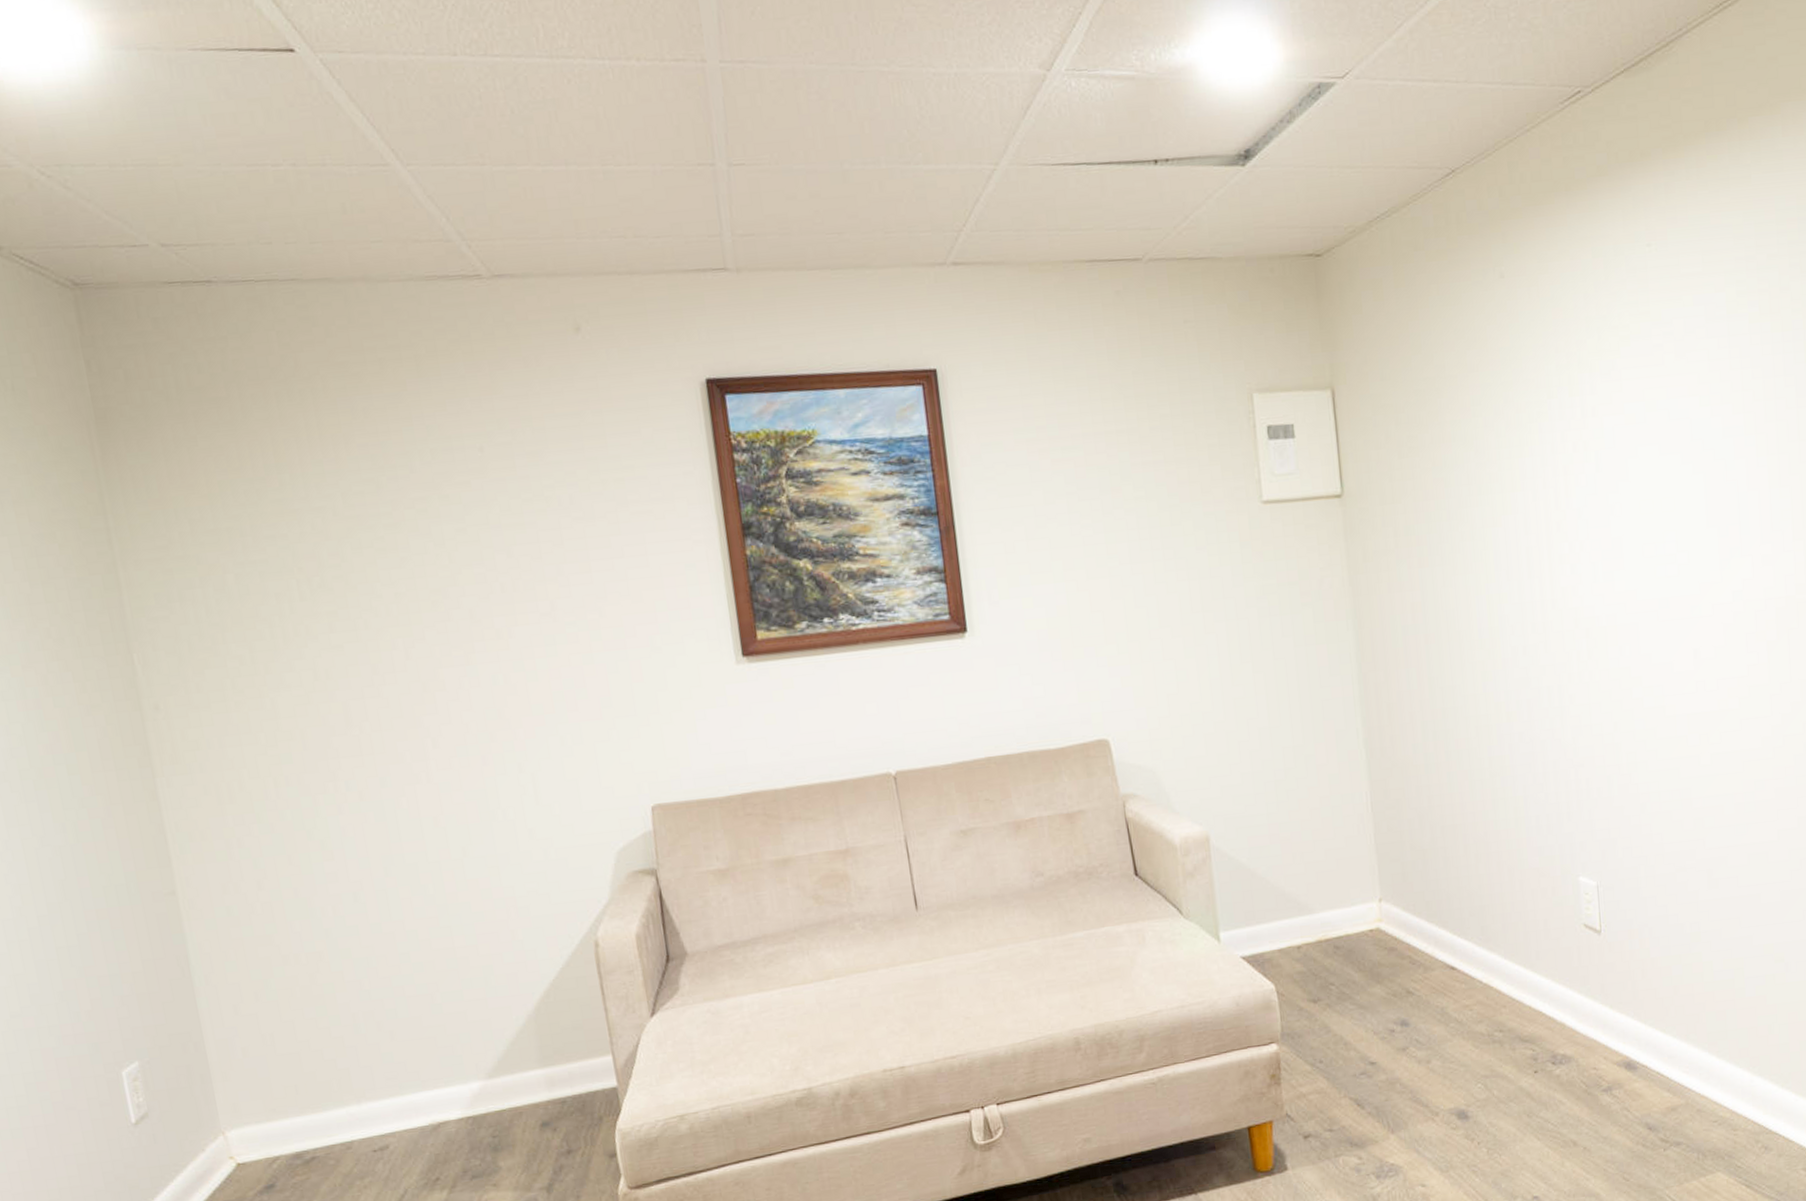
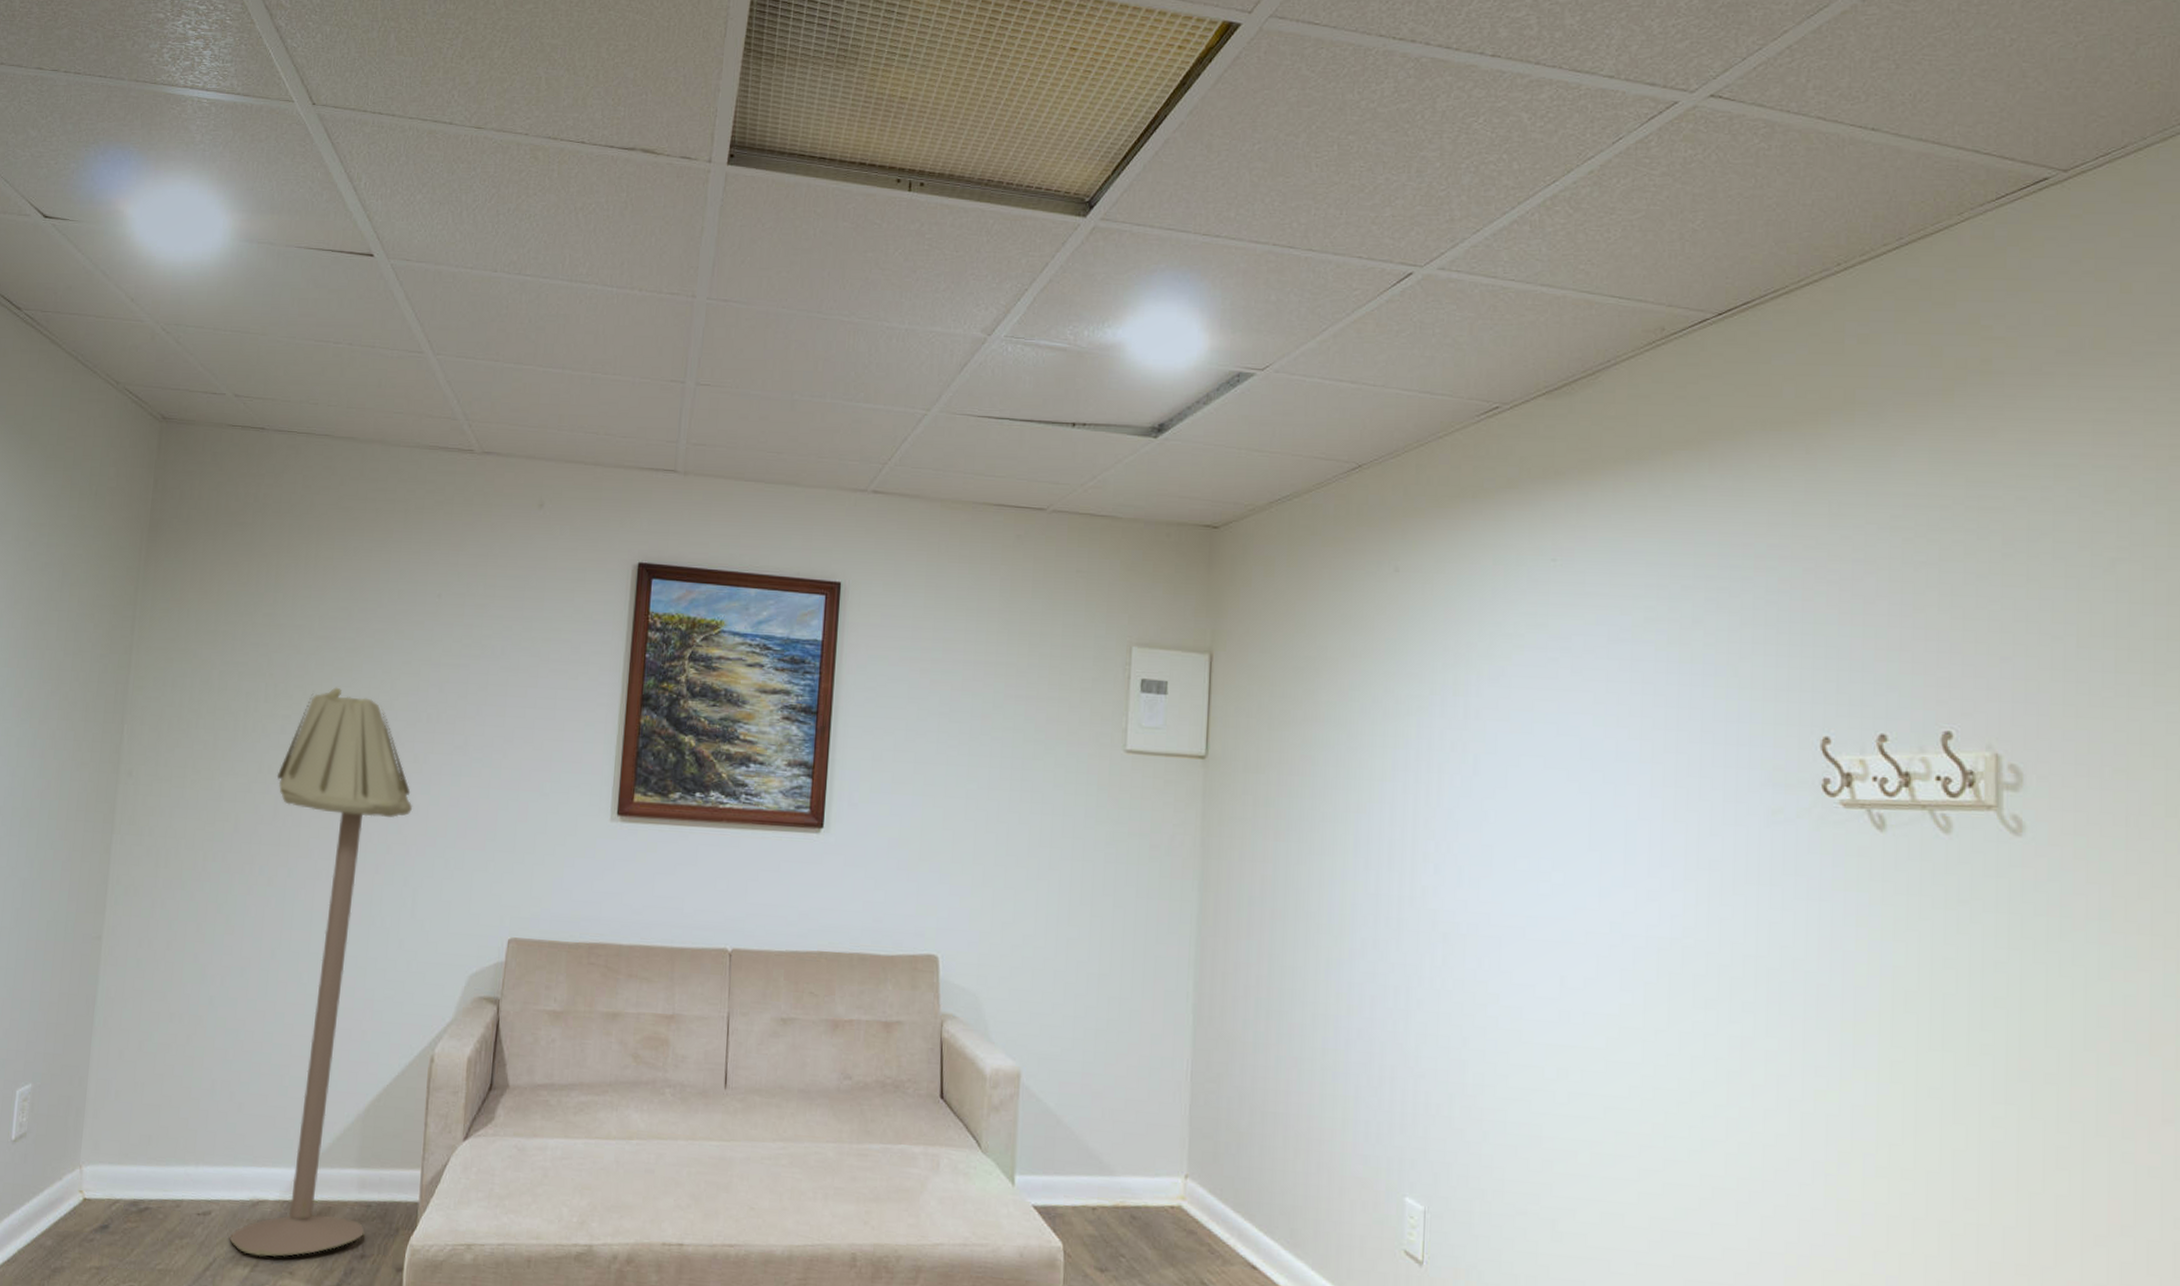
floor lamp: none [338,570,565,1178] -> present [230,687,413,1257]

